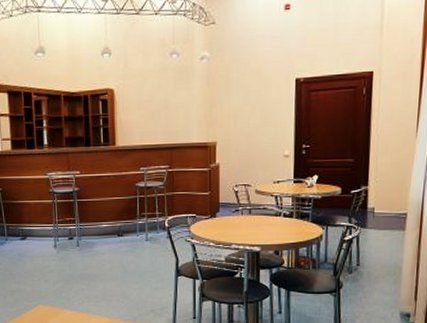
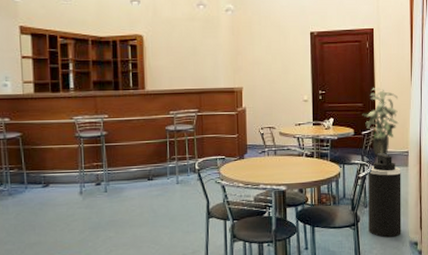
indoor plant: none [352,141,398,218] -> present [362,88,399,156]
trash can: none [352,215,396,307] -> present [368,153,401,238]

